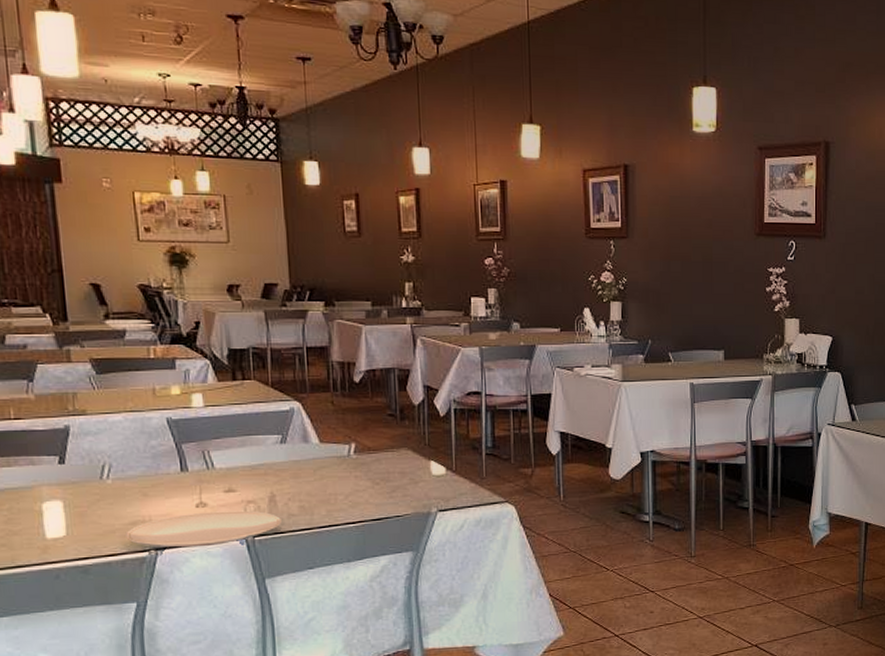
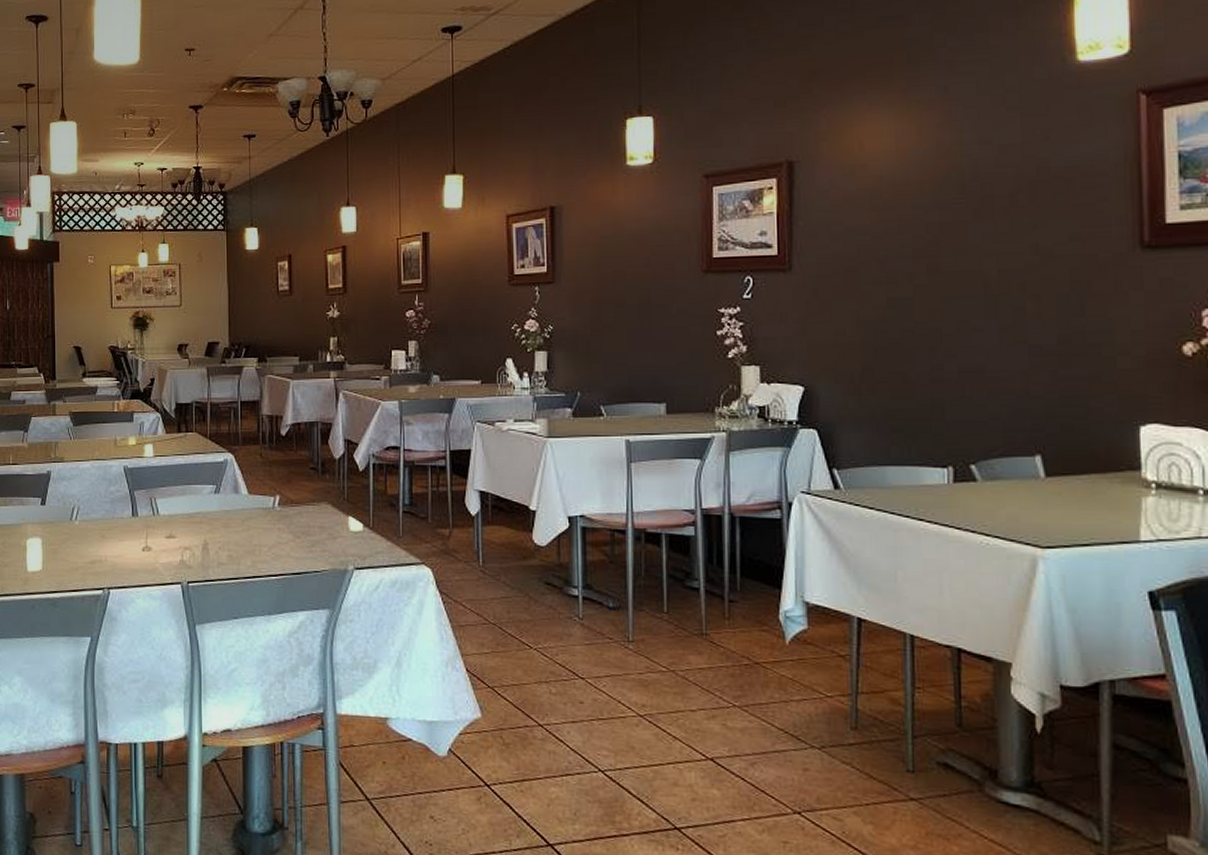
plate: present [126,510,282,548] -> none [86,556,212,589]

